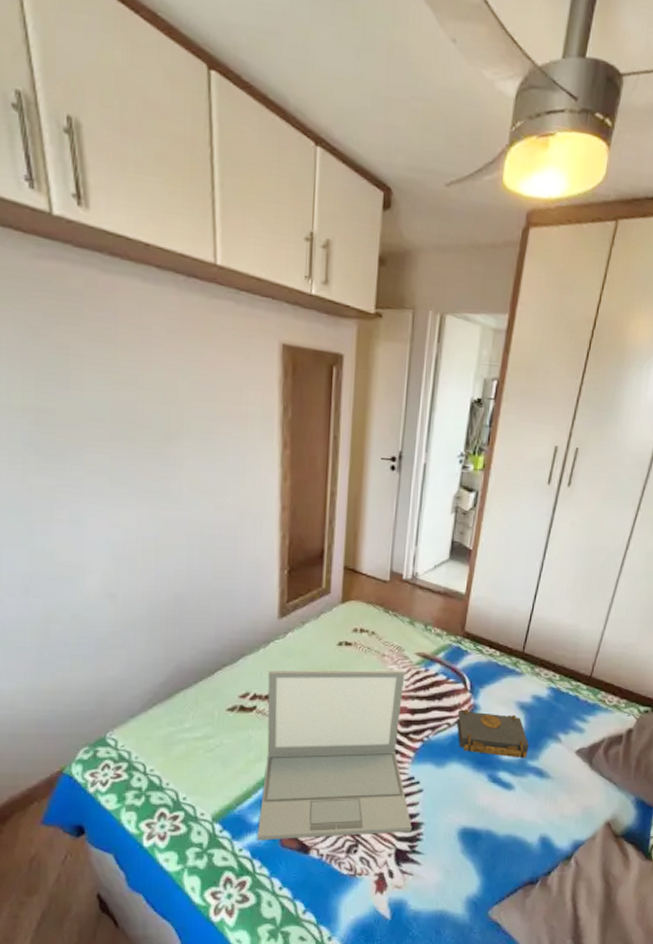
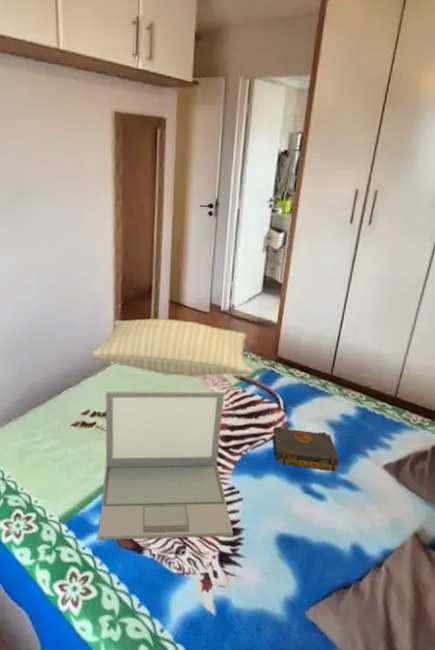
pillow: none [251,587,435,654] -> present [91,319,251,377]

